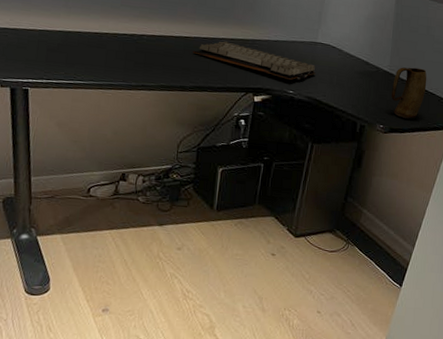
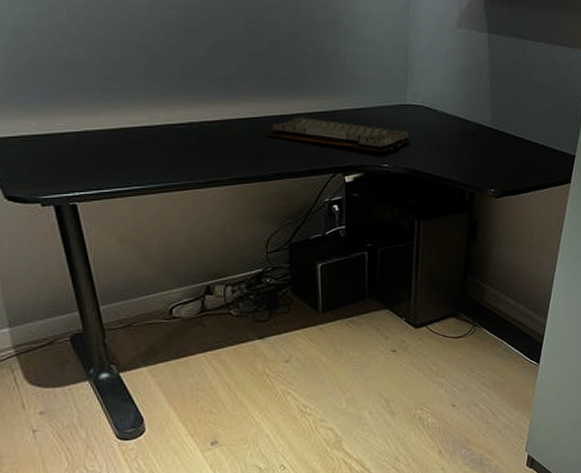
mug: present [390,67,427,119] -> none [498,119,536,178]

